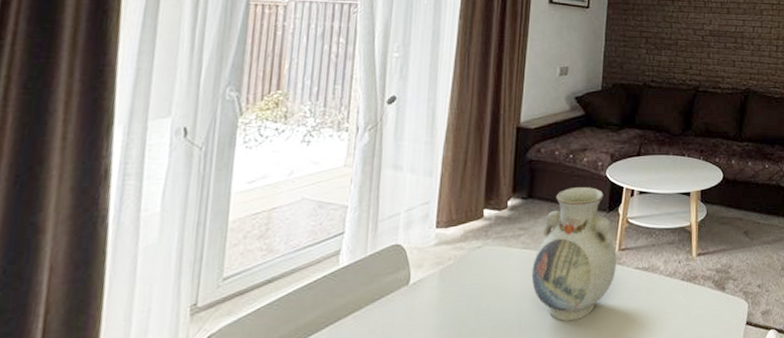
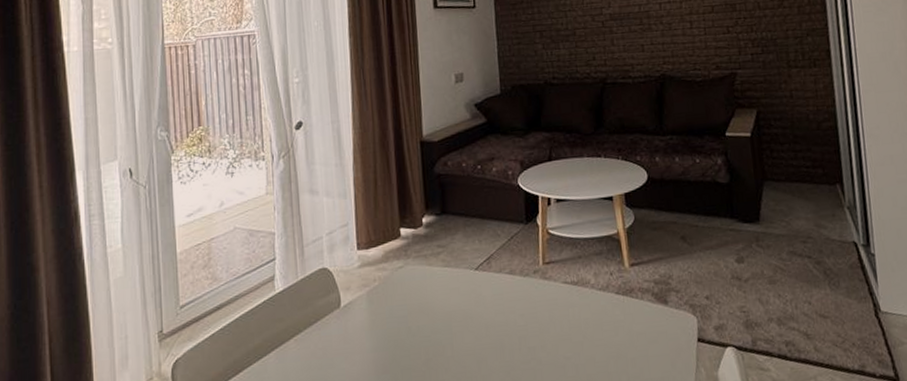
vase: present [531,186,617,322] -> none [455,198,543,342]

